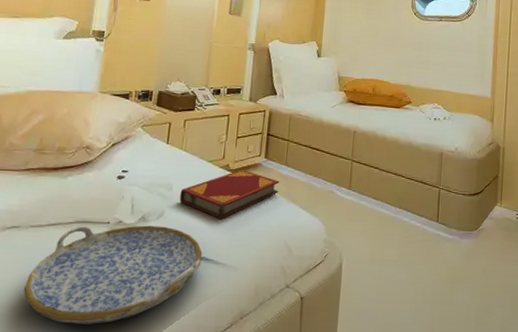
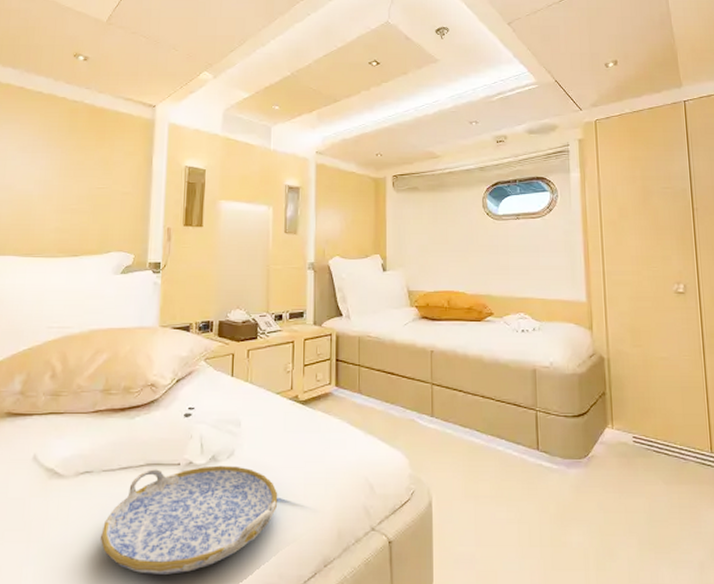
hardback book: present [179,169,280,220] -> none [249,400,354,456]

